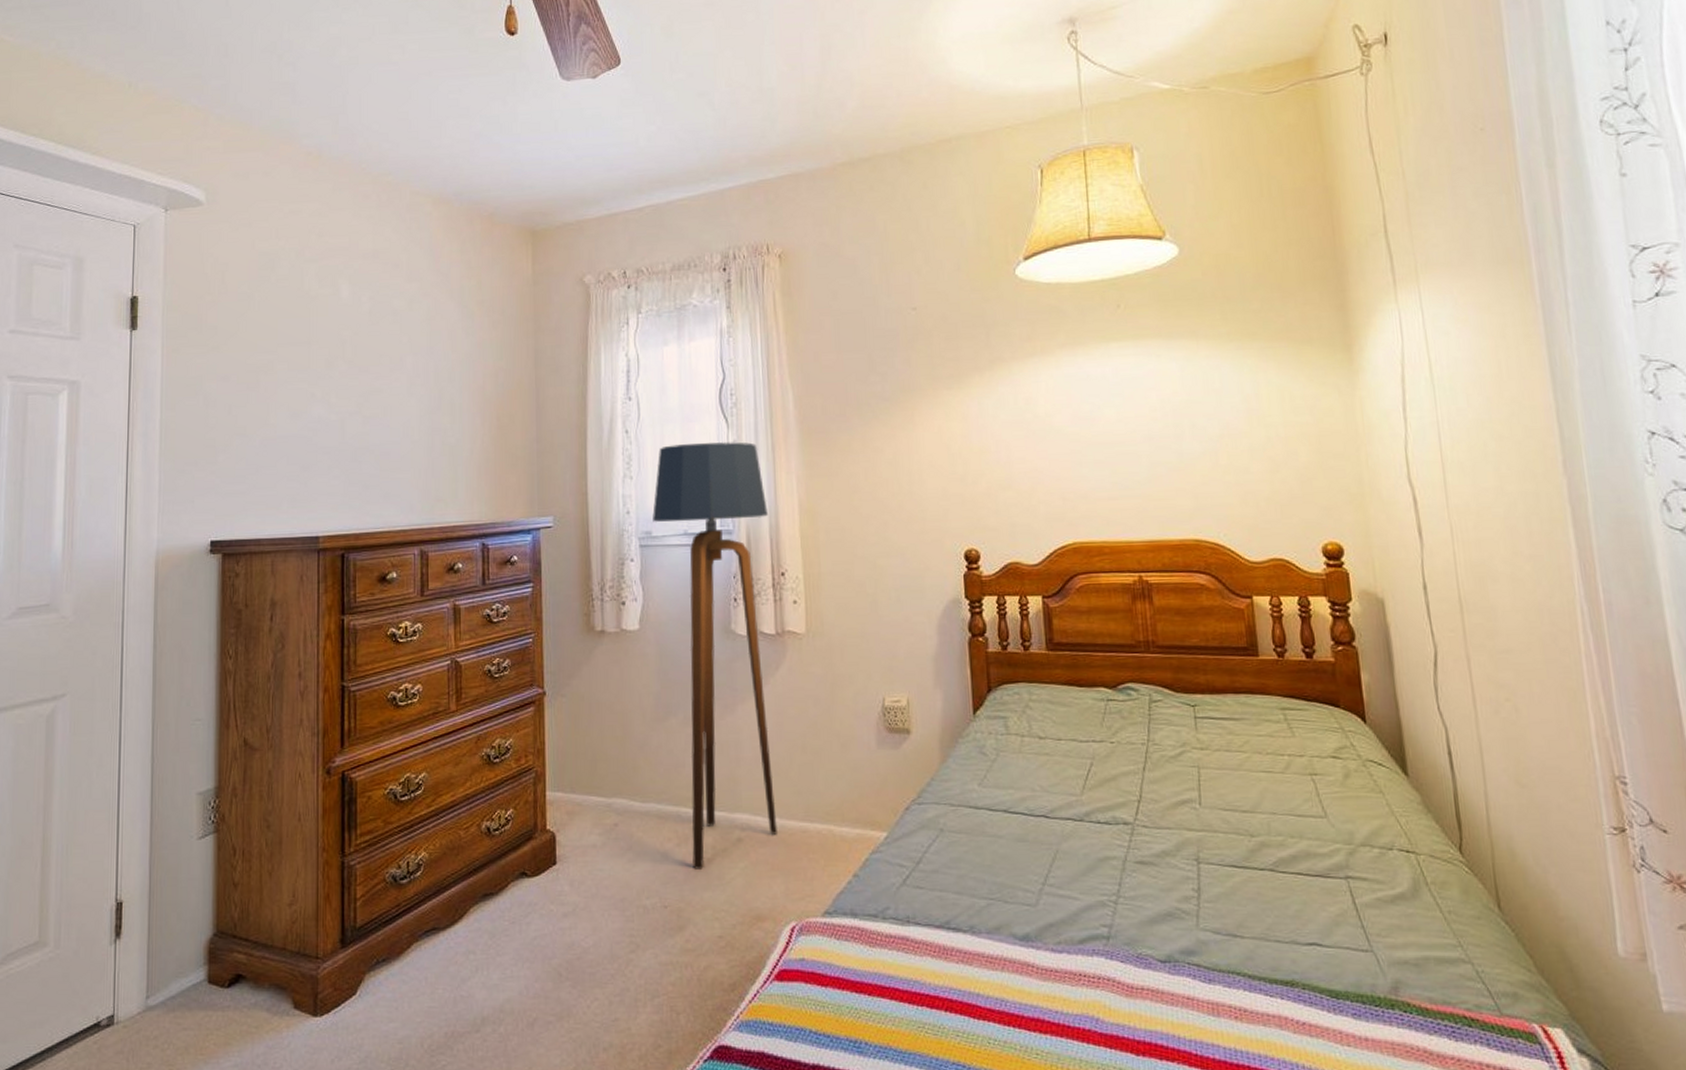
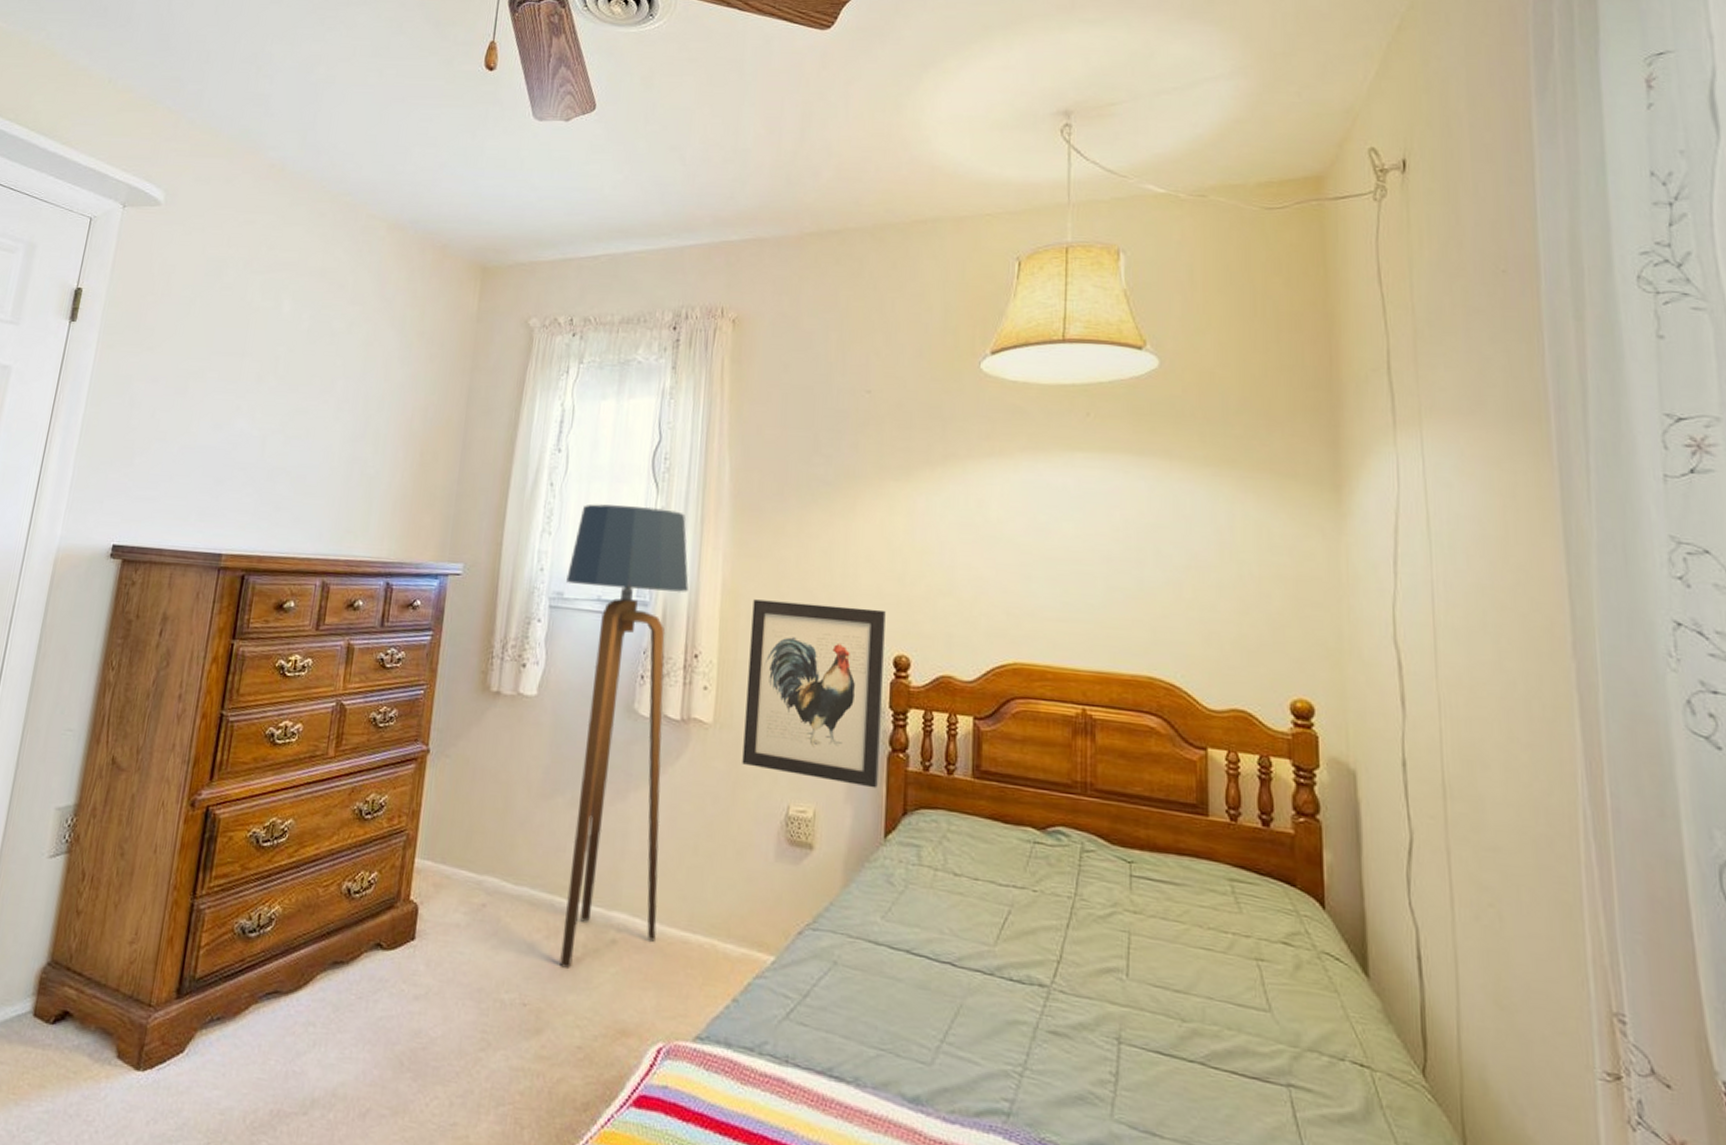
wall art: none [829,510,962,672] -> present [742,599,886,788]

